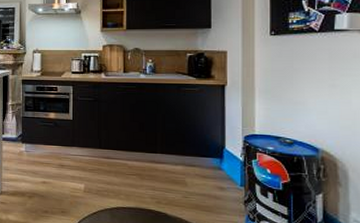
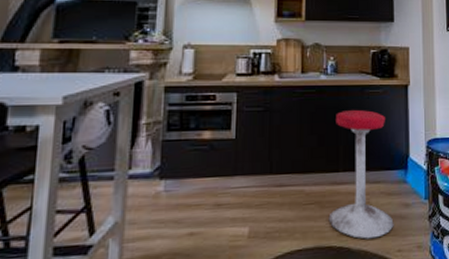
stool: none [148,104,208,211] -> present [328,110,394,239]

